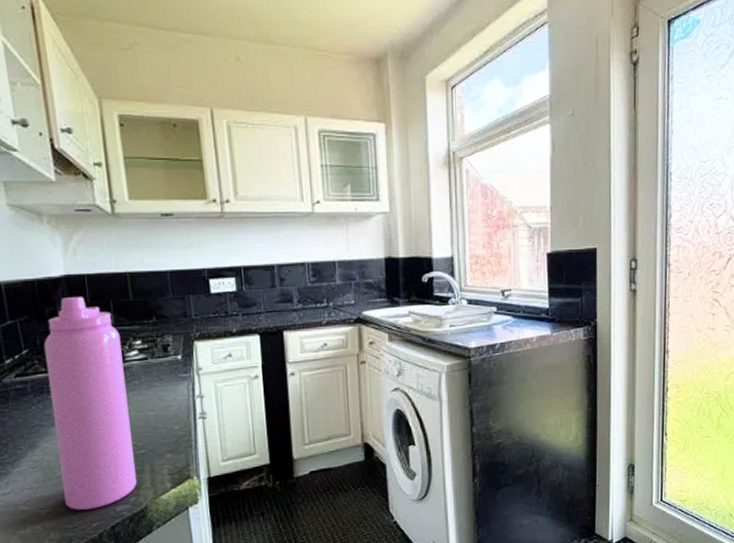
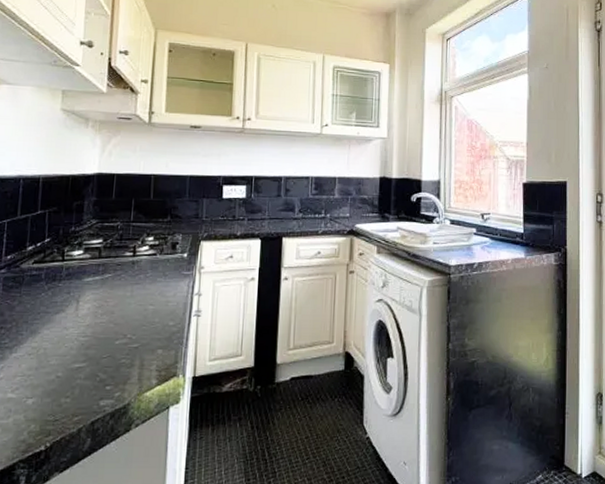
water bottle: present [43,296,138,510] -> none [52,192,136,402]

